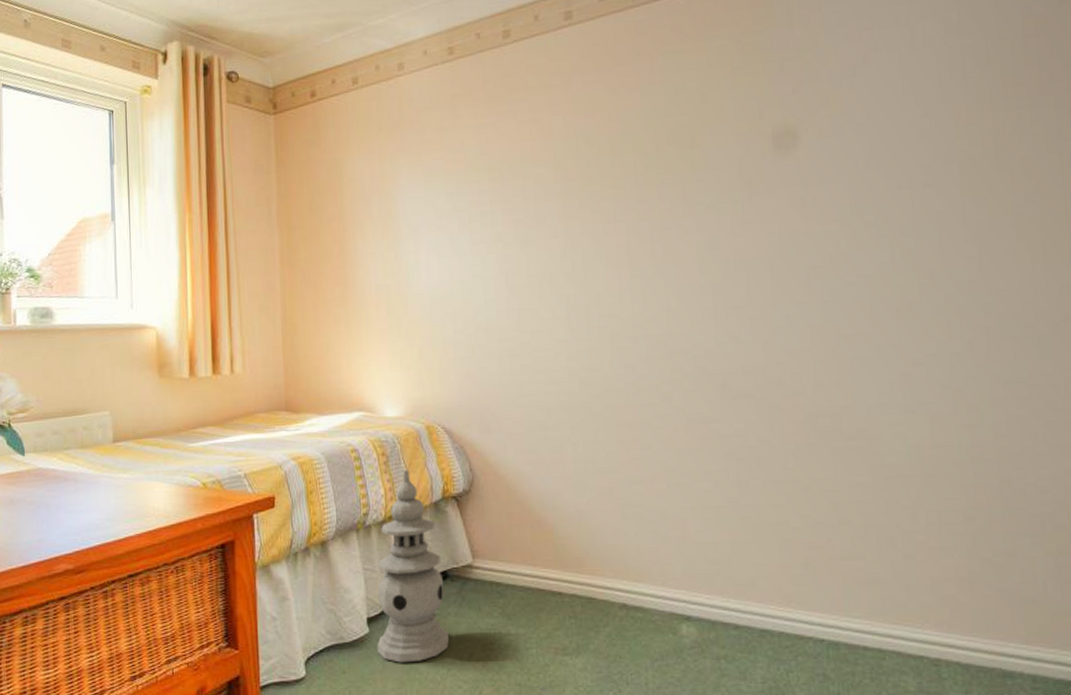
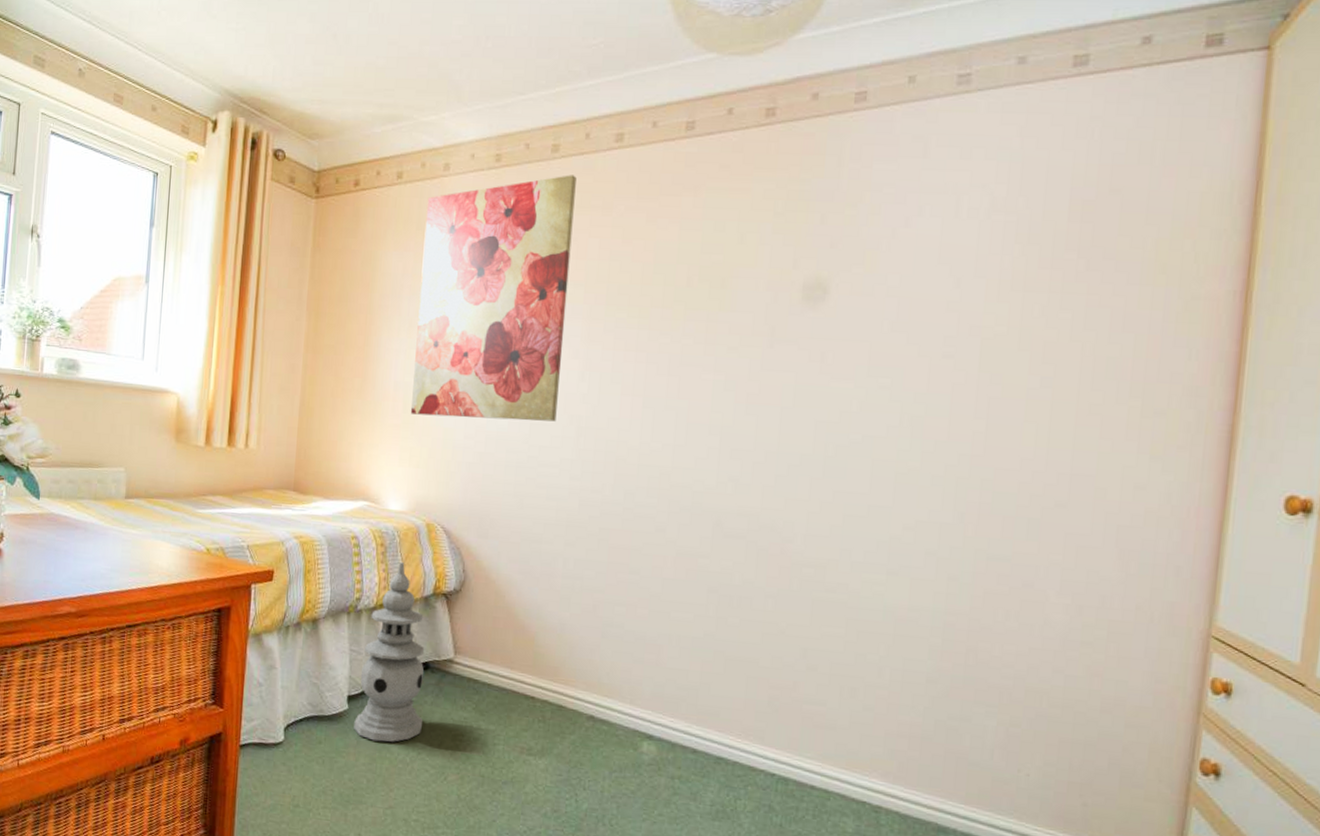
wall art: none [385,57,544,316] -> present [410,175,577,422]

